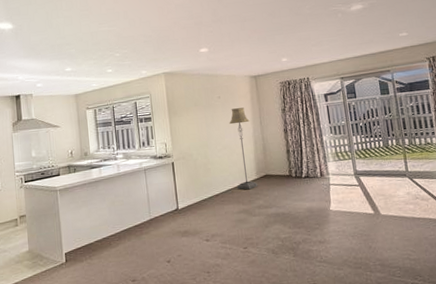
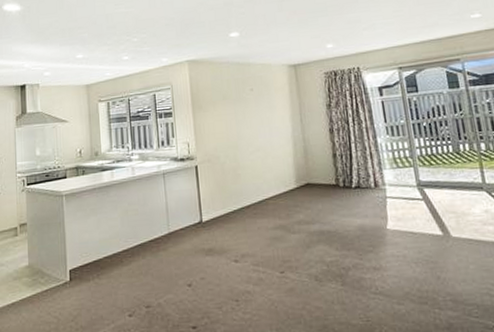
floor lamp: present [229,107,258,190] -> none [263,102,298,201]

